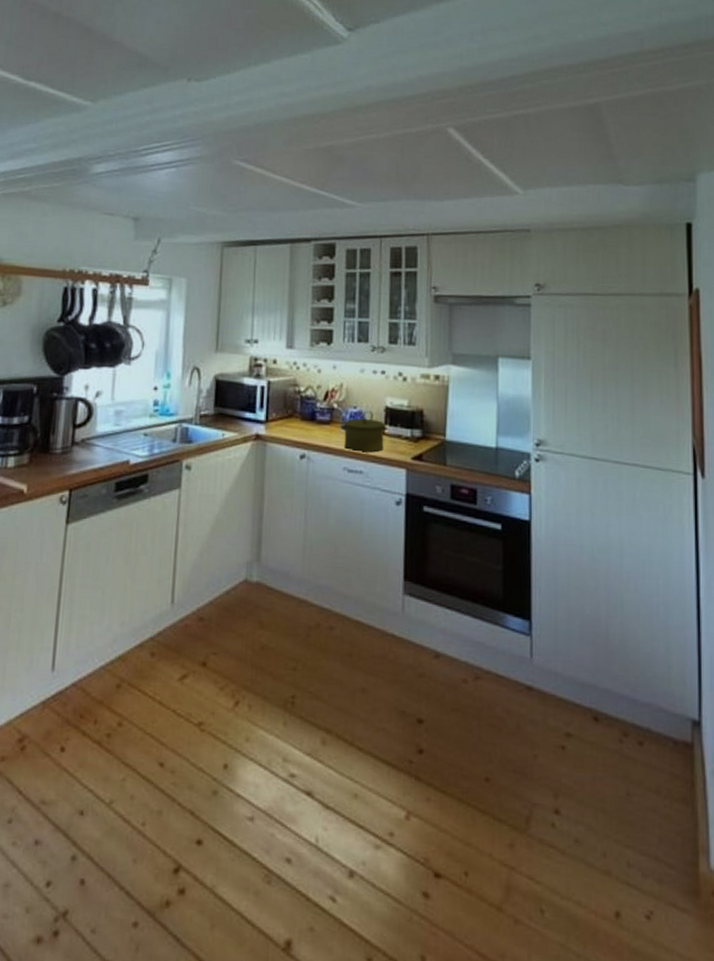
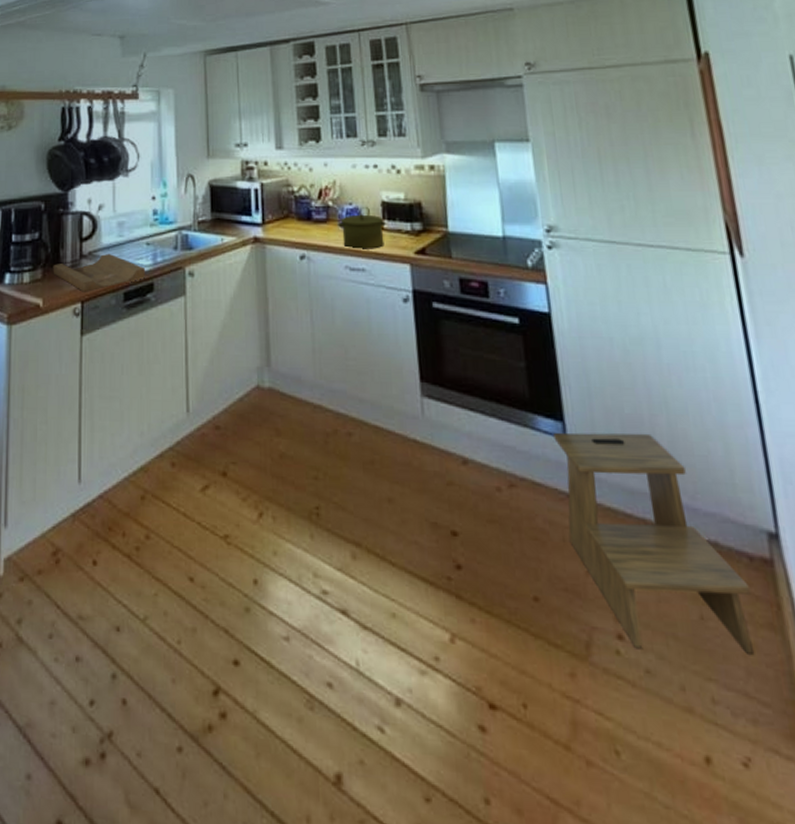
cutting board: none [40,441,141,480] -> present [53,253,146,292]
step stool: none [520,630,672,824] -> present [553,432,755,654]

